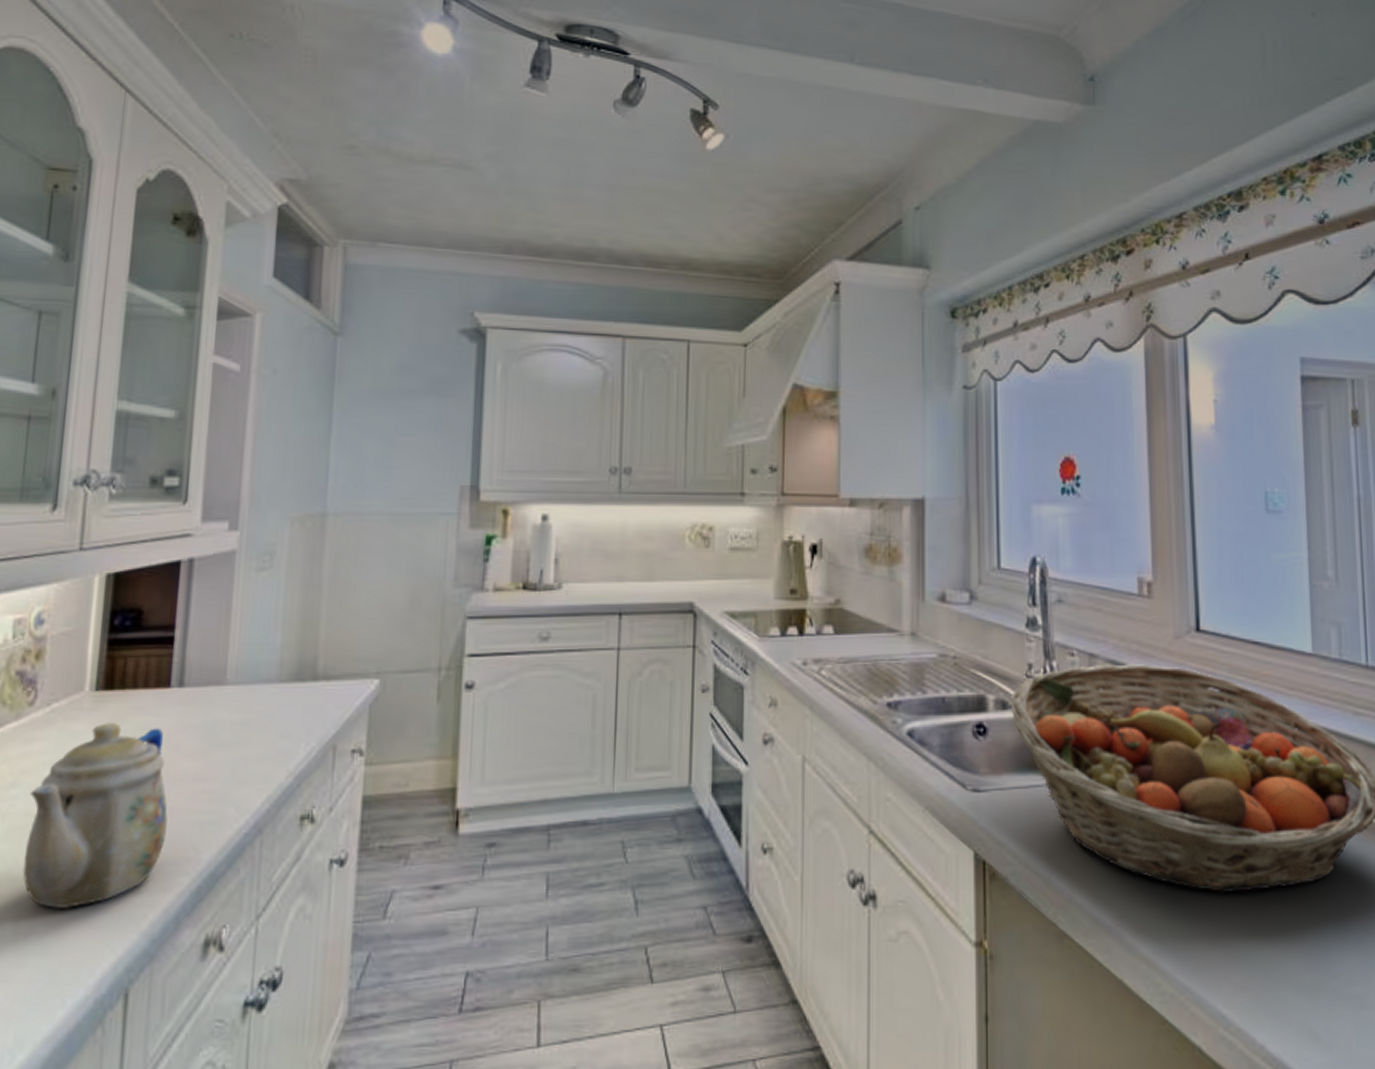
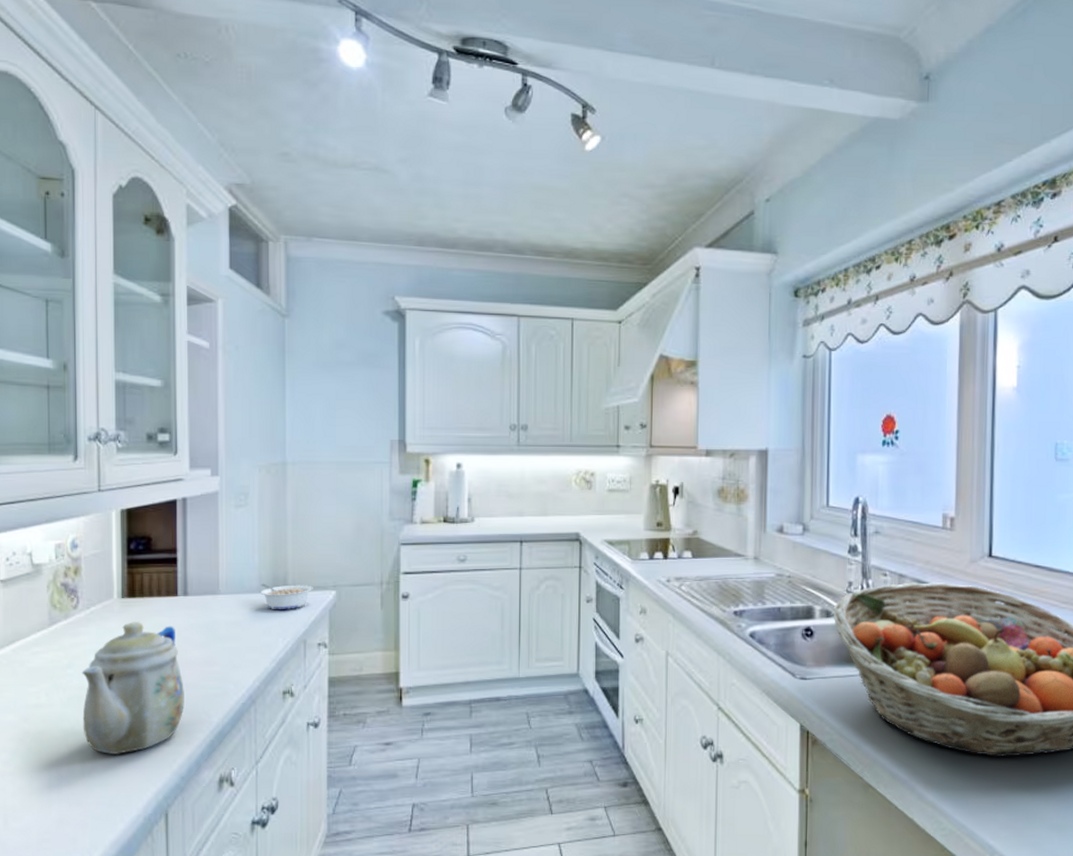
legume: none [280,670,350,704] -> present [260,583,313,609]

